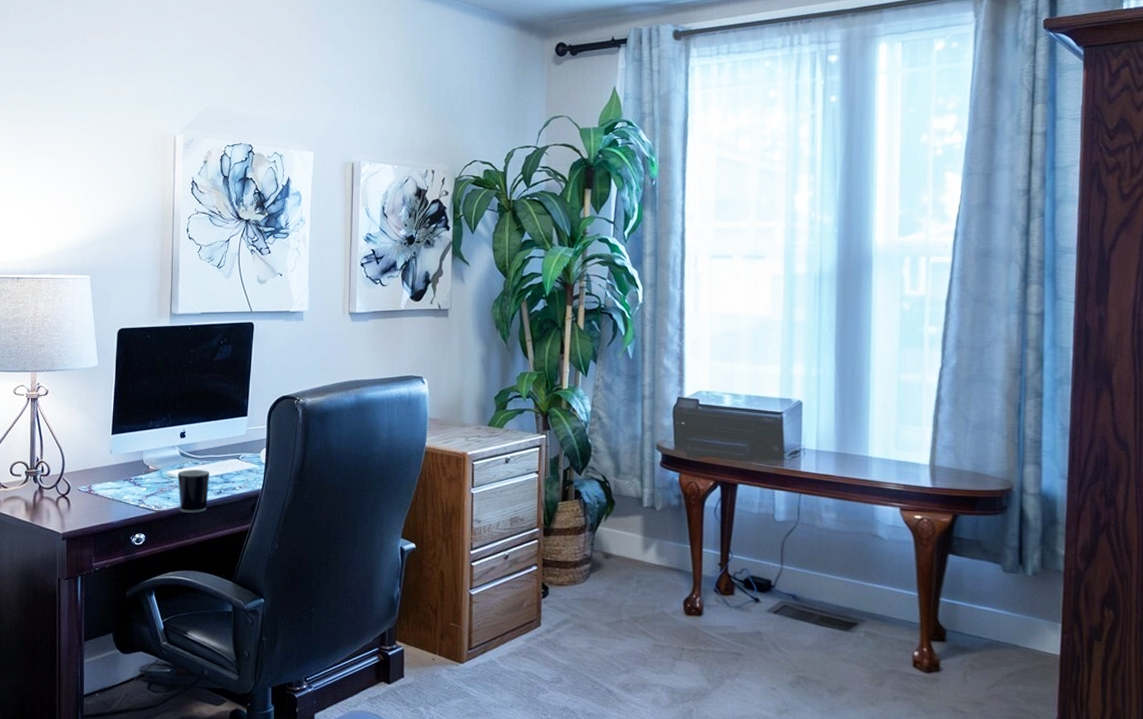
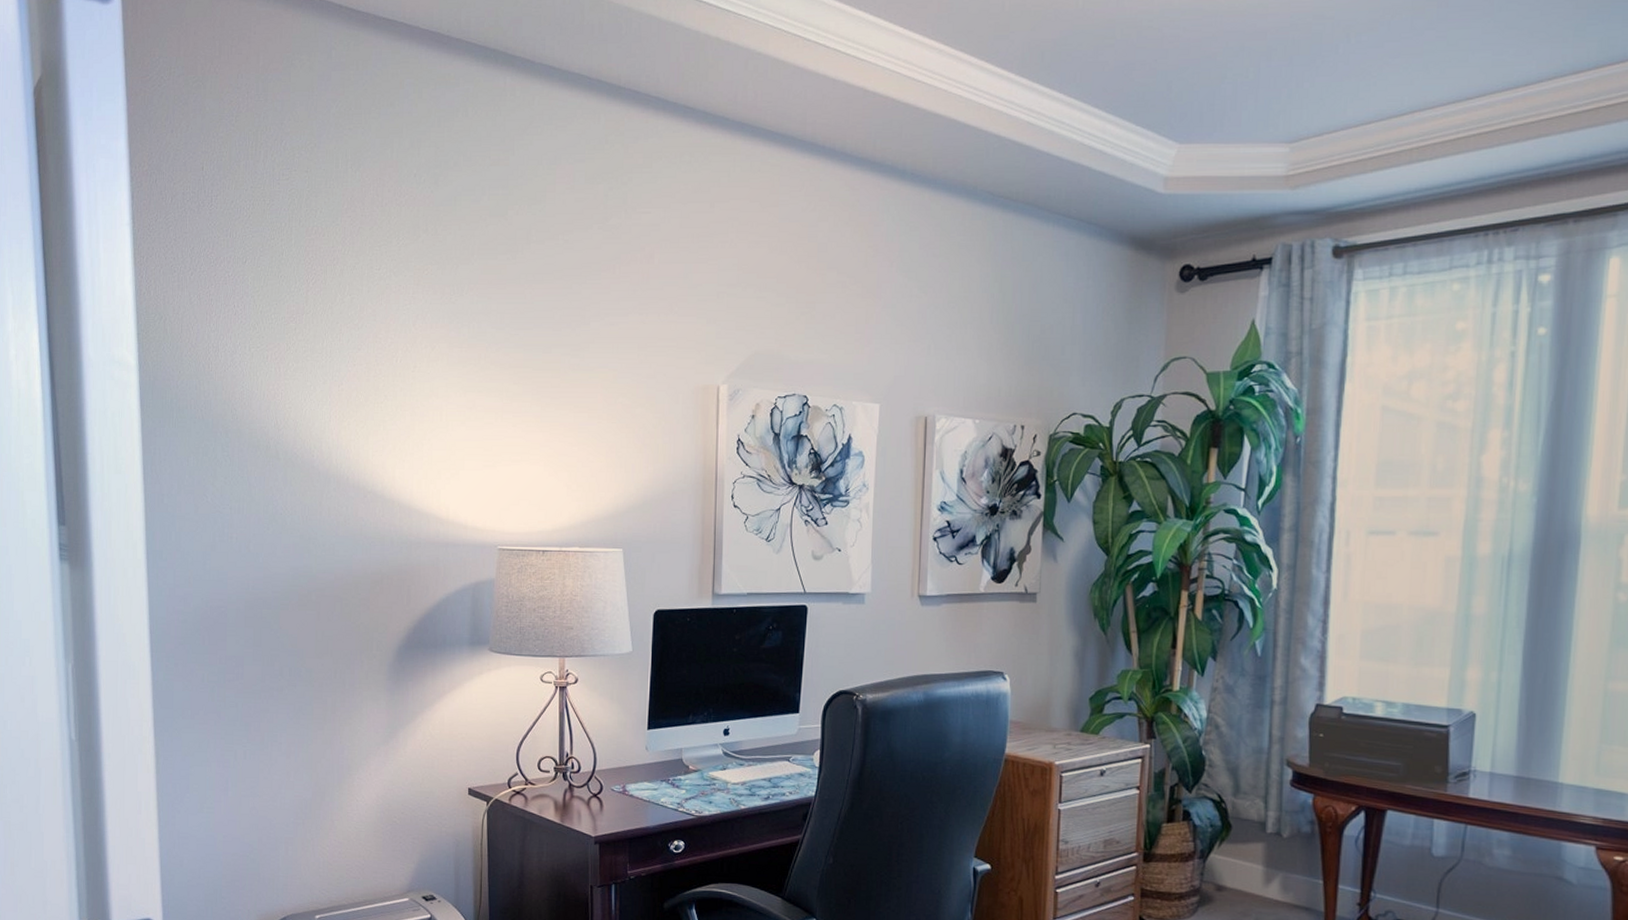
mug: present [177,470,210,514] -> none [720,771,757,821]

